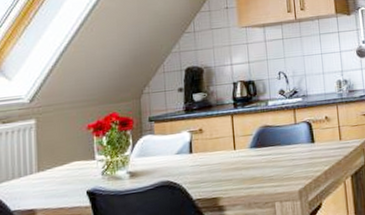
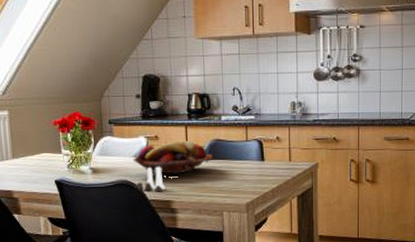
fruit basket: none [175,130,261,171] -> present [133,140,212,175]
salt and pepper shaker set: none [178,161,212,191] -> present [135,166,165,192]

